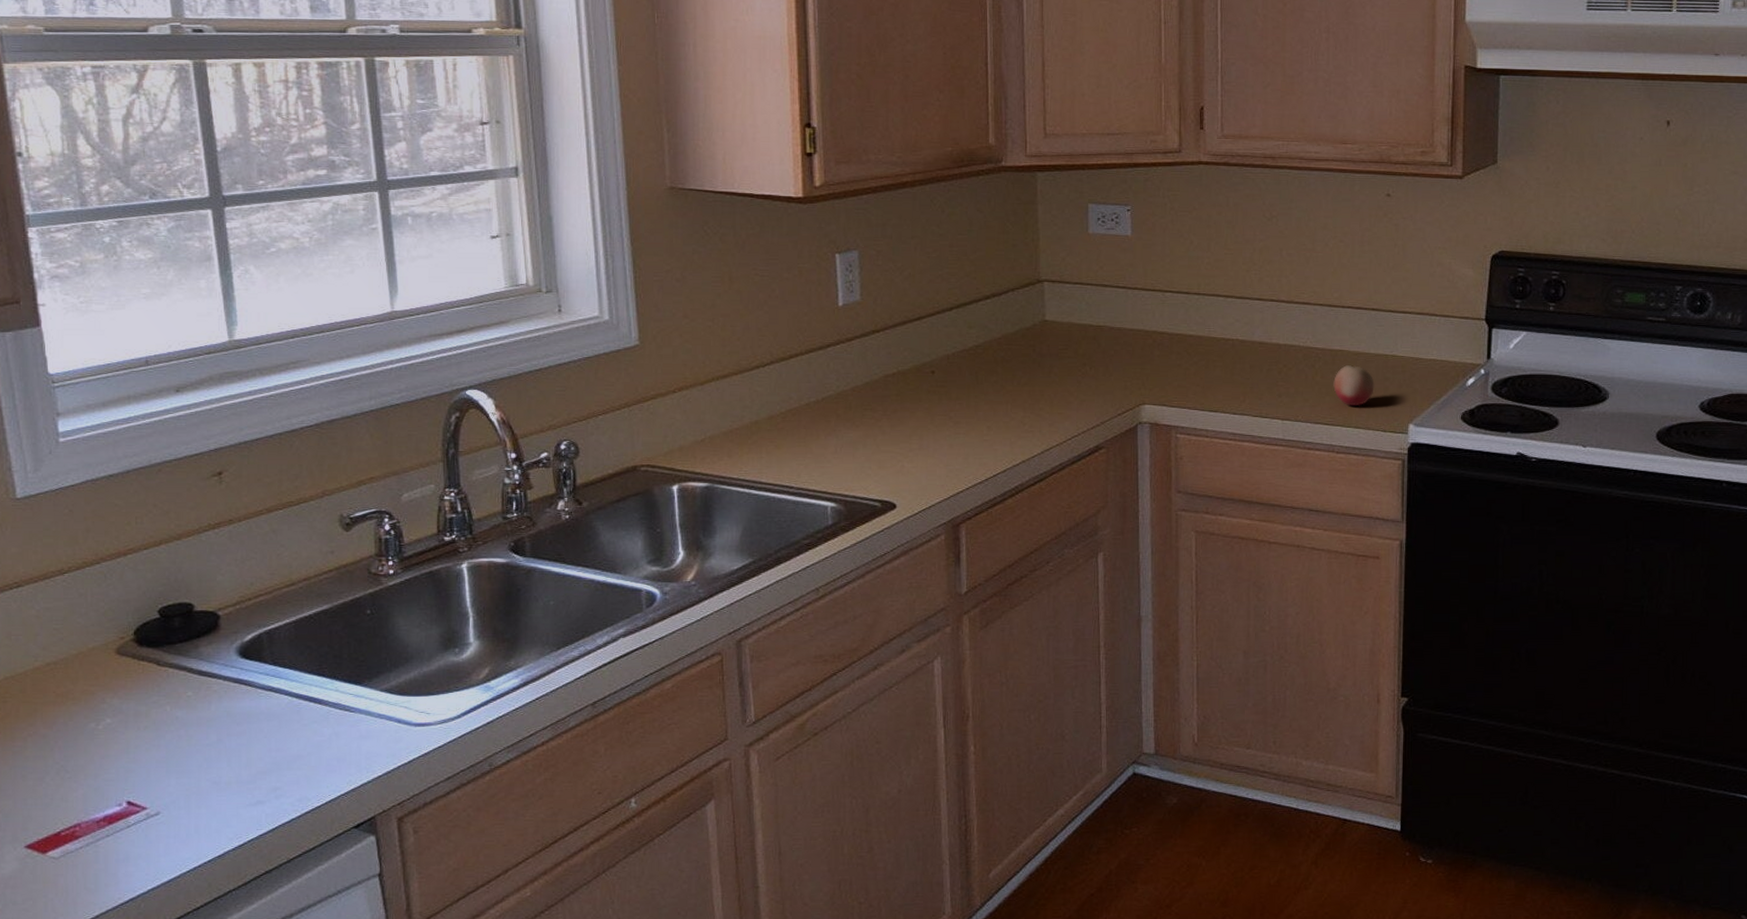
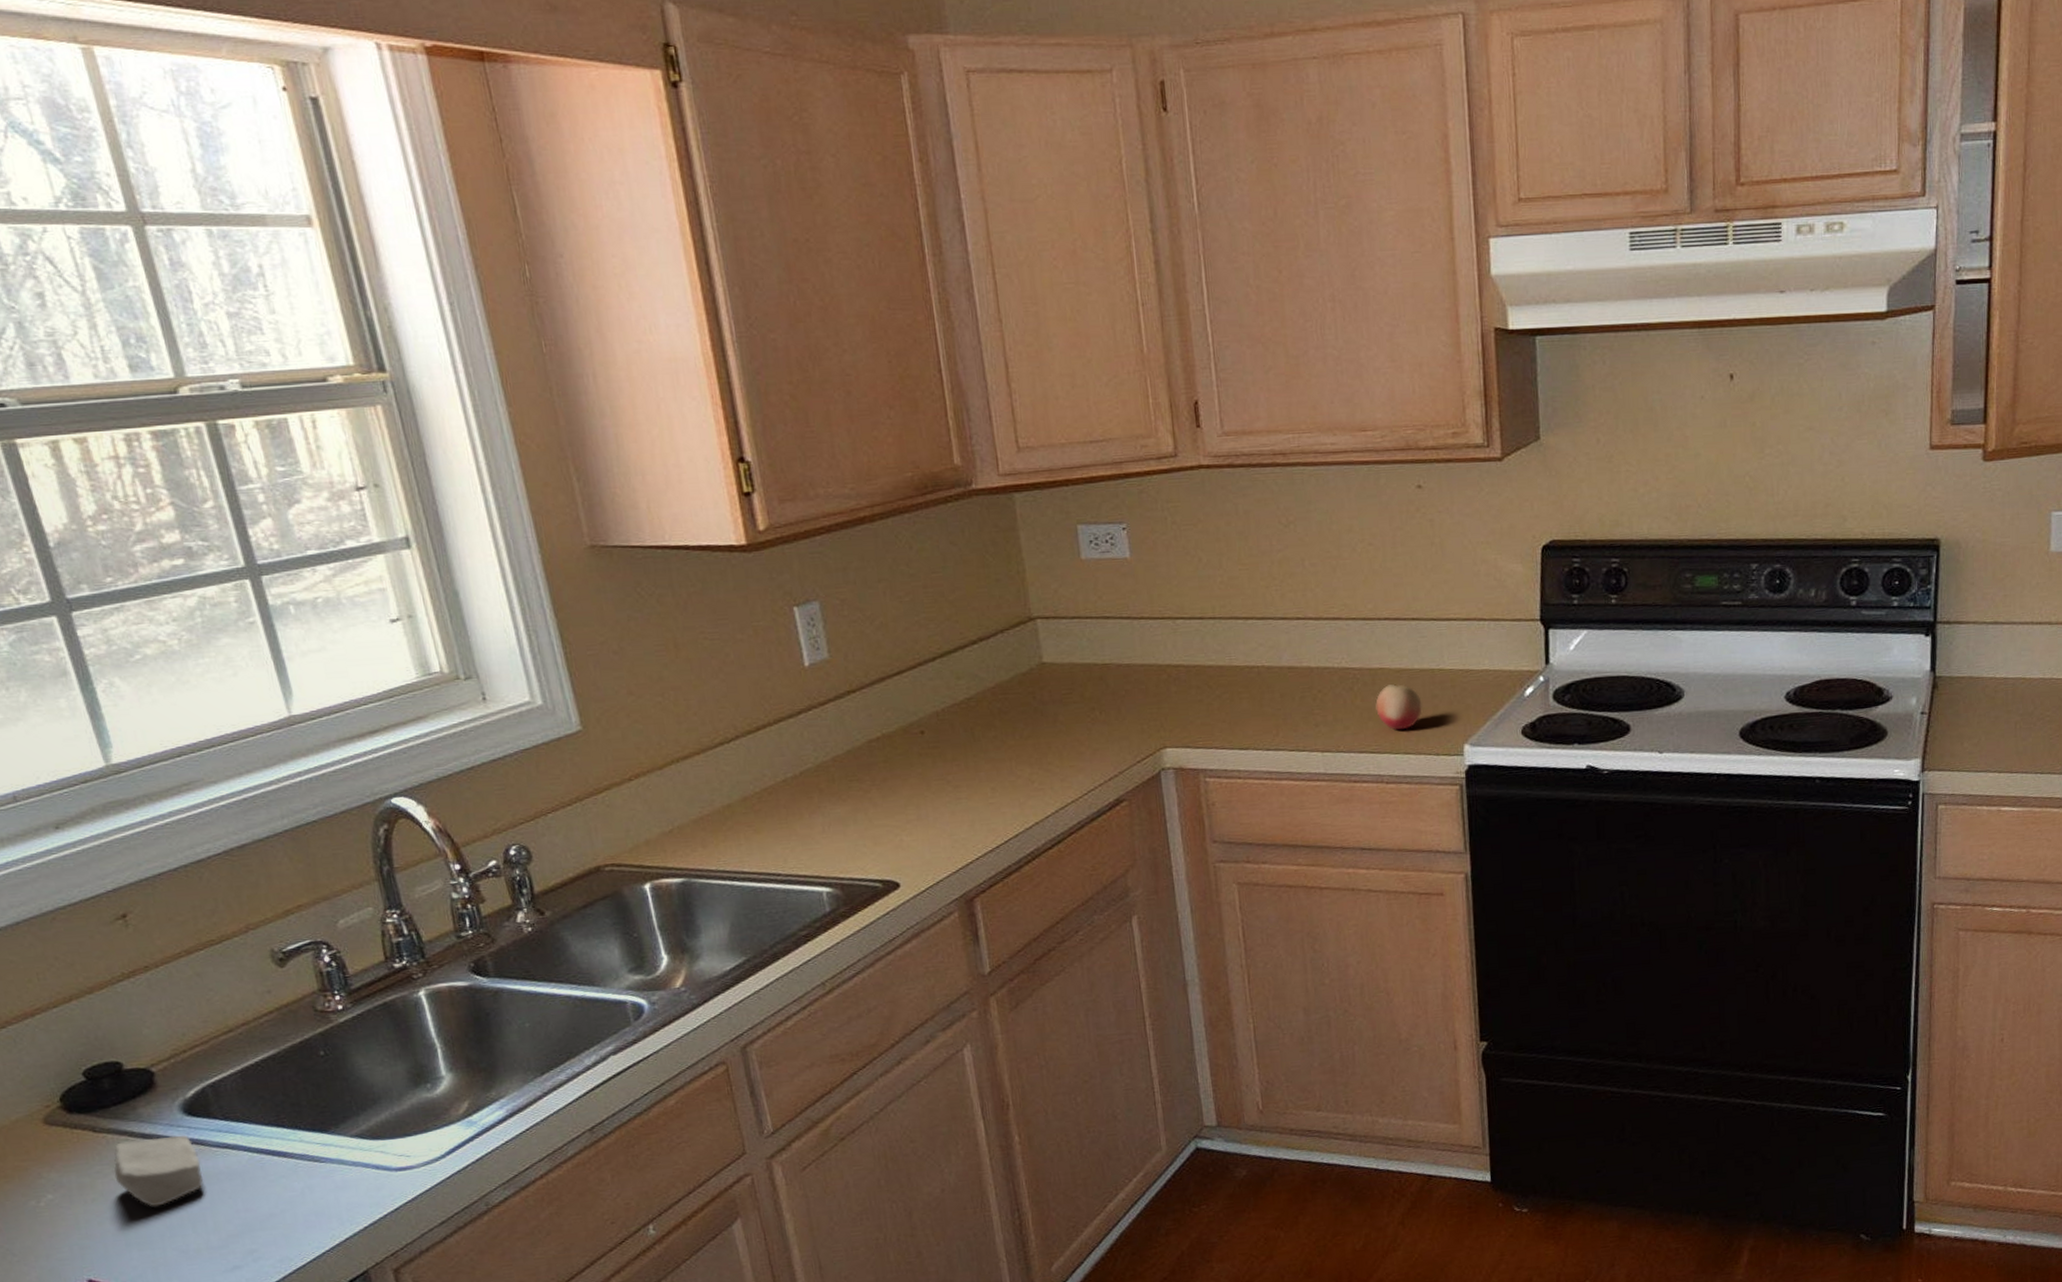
soap bar: none [168,675,245,739] -> present [114,1135,203,1207]

